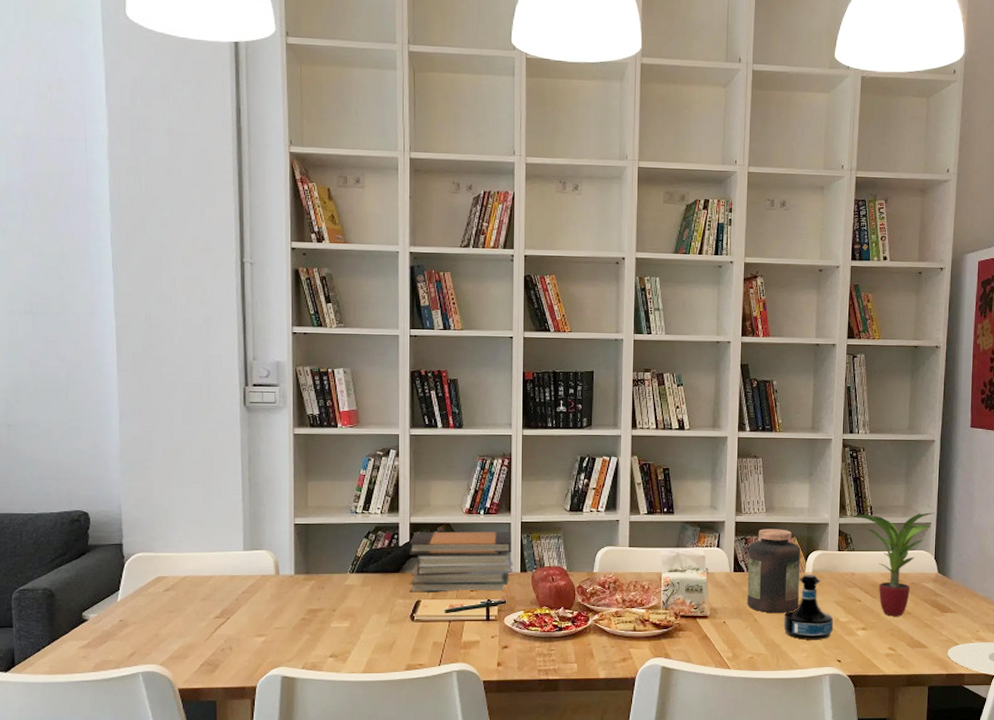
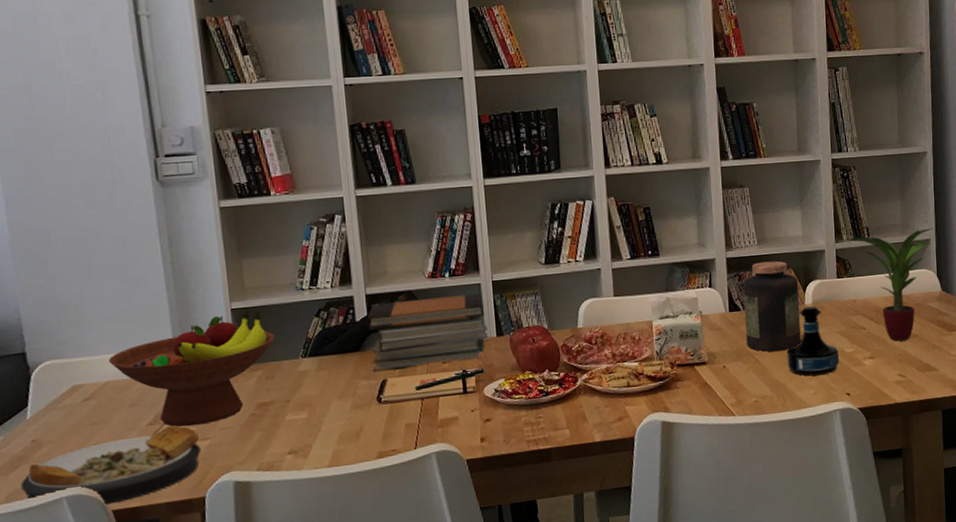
plate: none [106,621,257,683] -> present [20,425,202,505]
fruit bowl: none [188,525,329,623] -> present [108,309,275,427]

